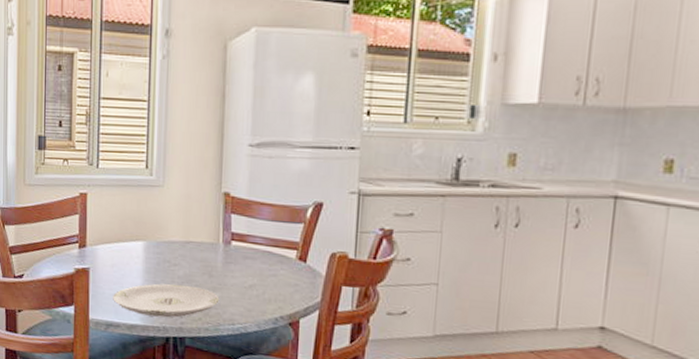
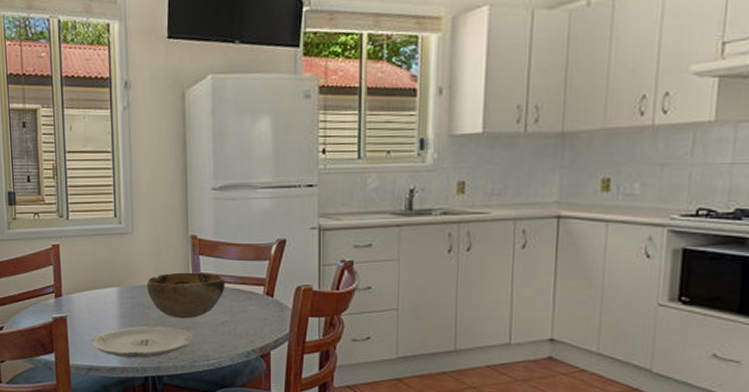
decorative bowl: none [174,230,257,280] -> present [147,272,225,319]

